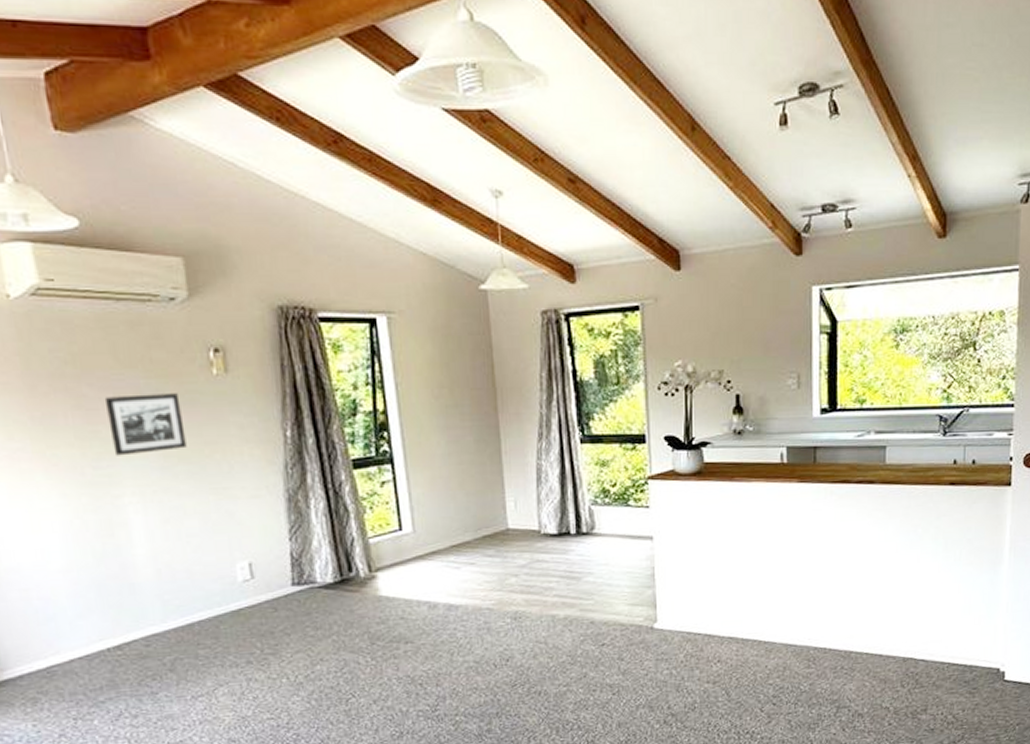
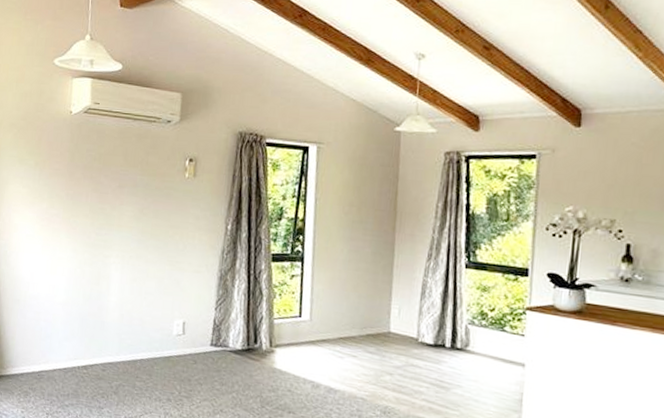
picture frame: present [104,393,187,456] -> none [111,185,160,229]

